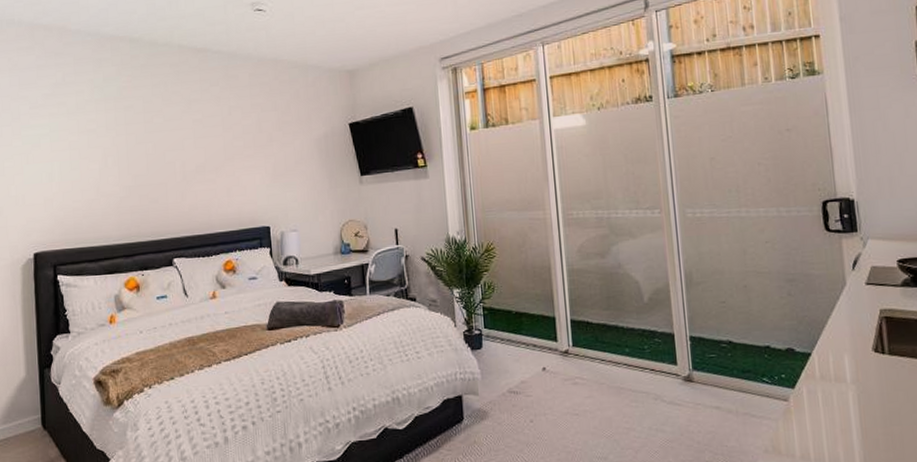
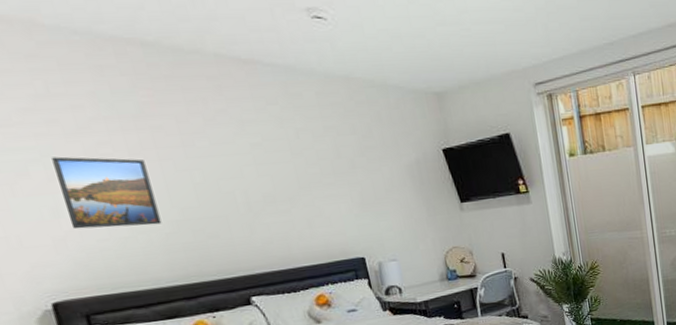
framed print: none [56,131,119,191] -> present [51,156,162,229]

